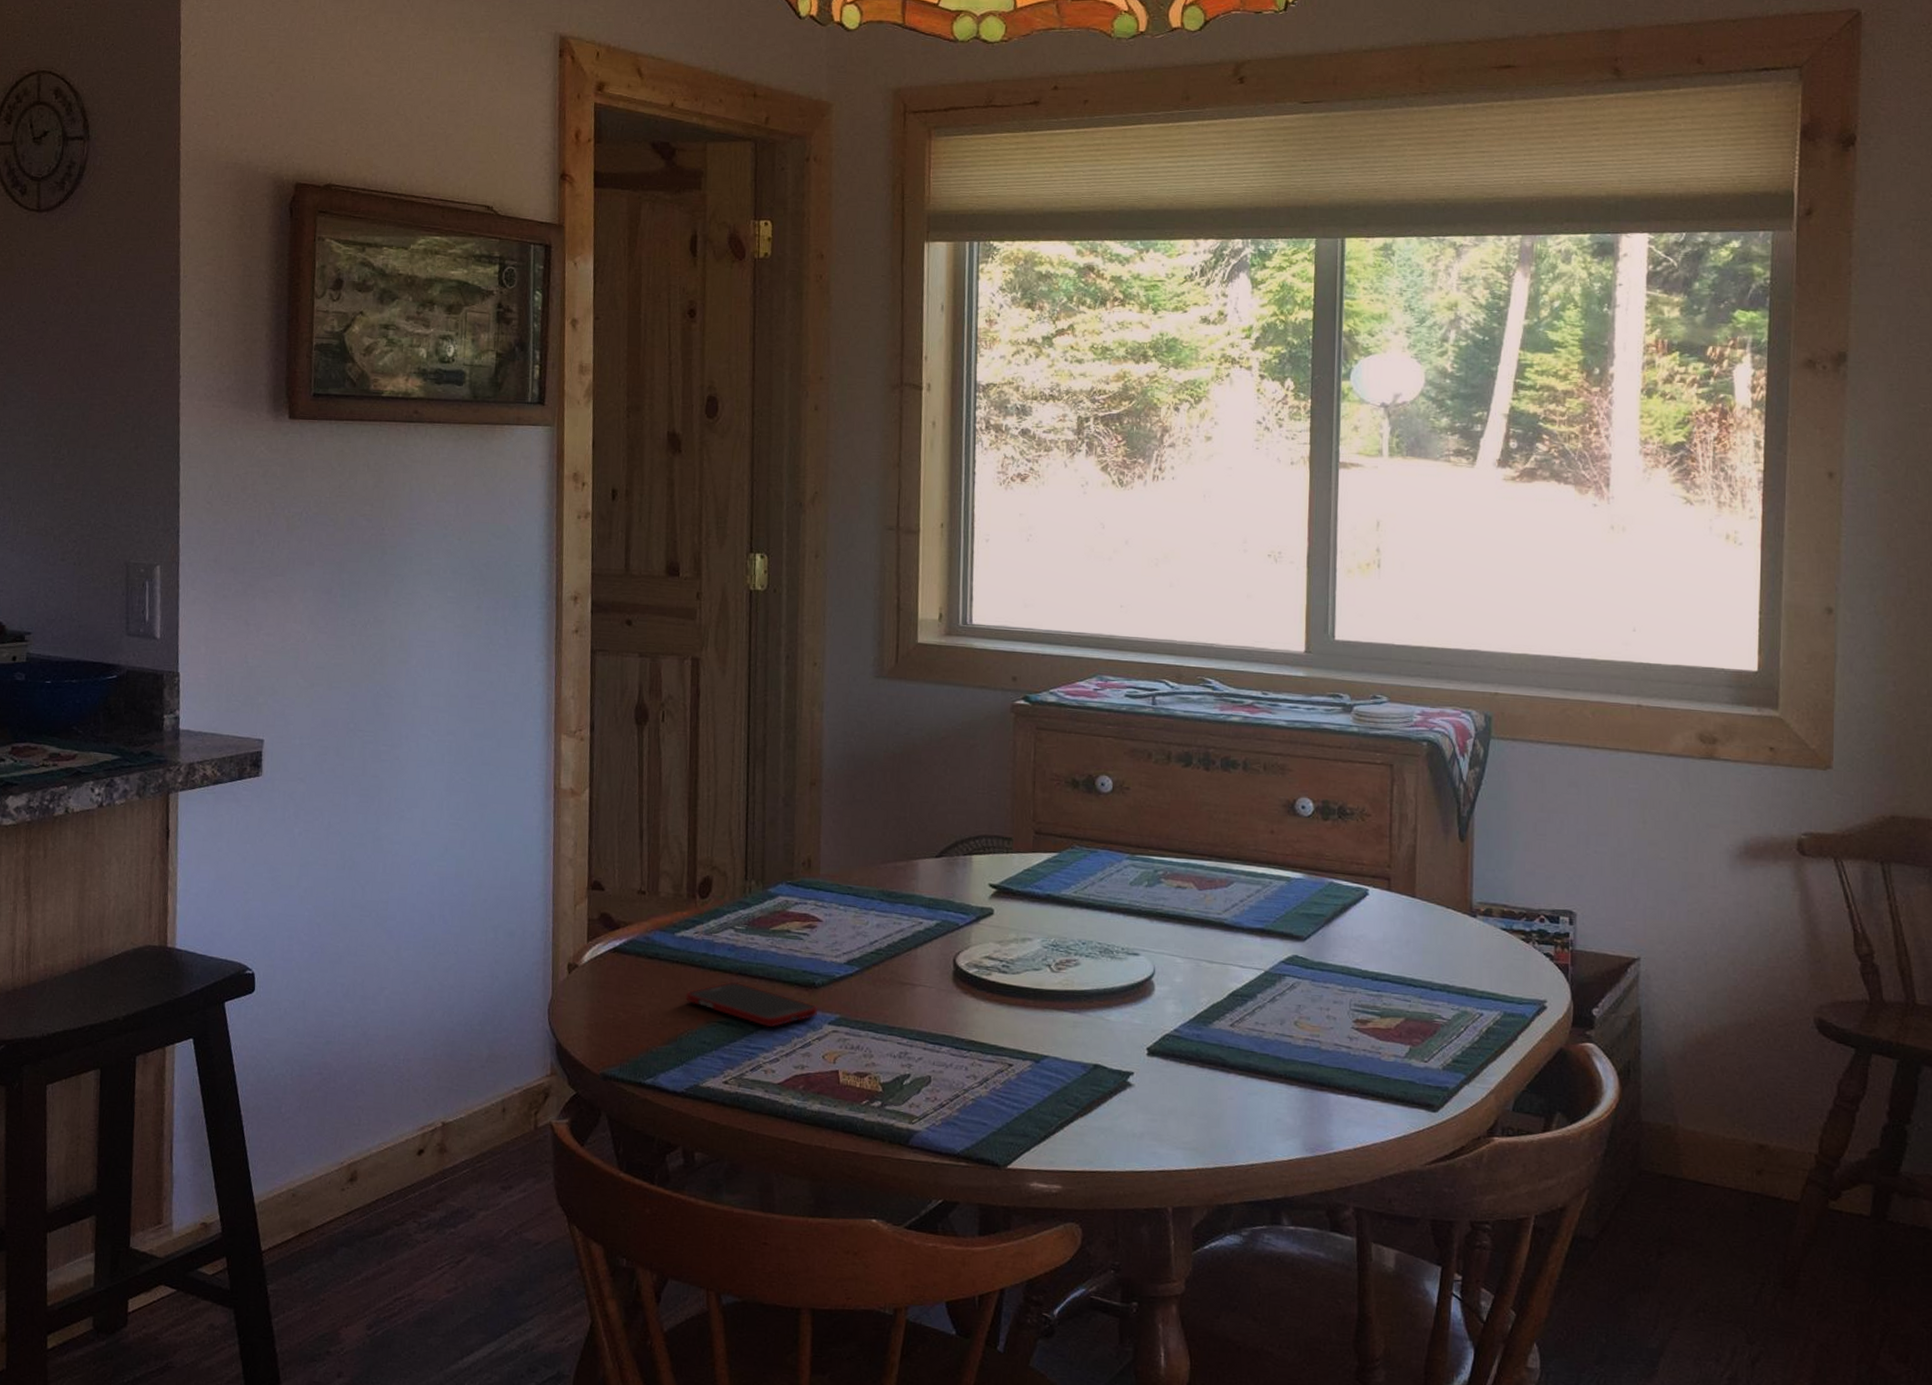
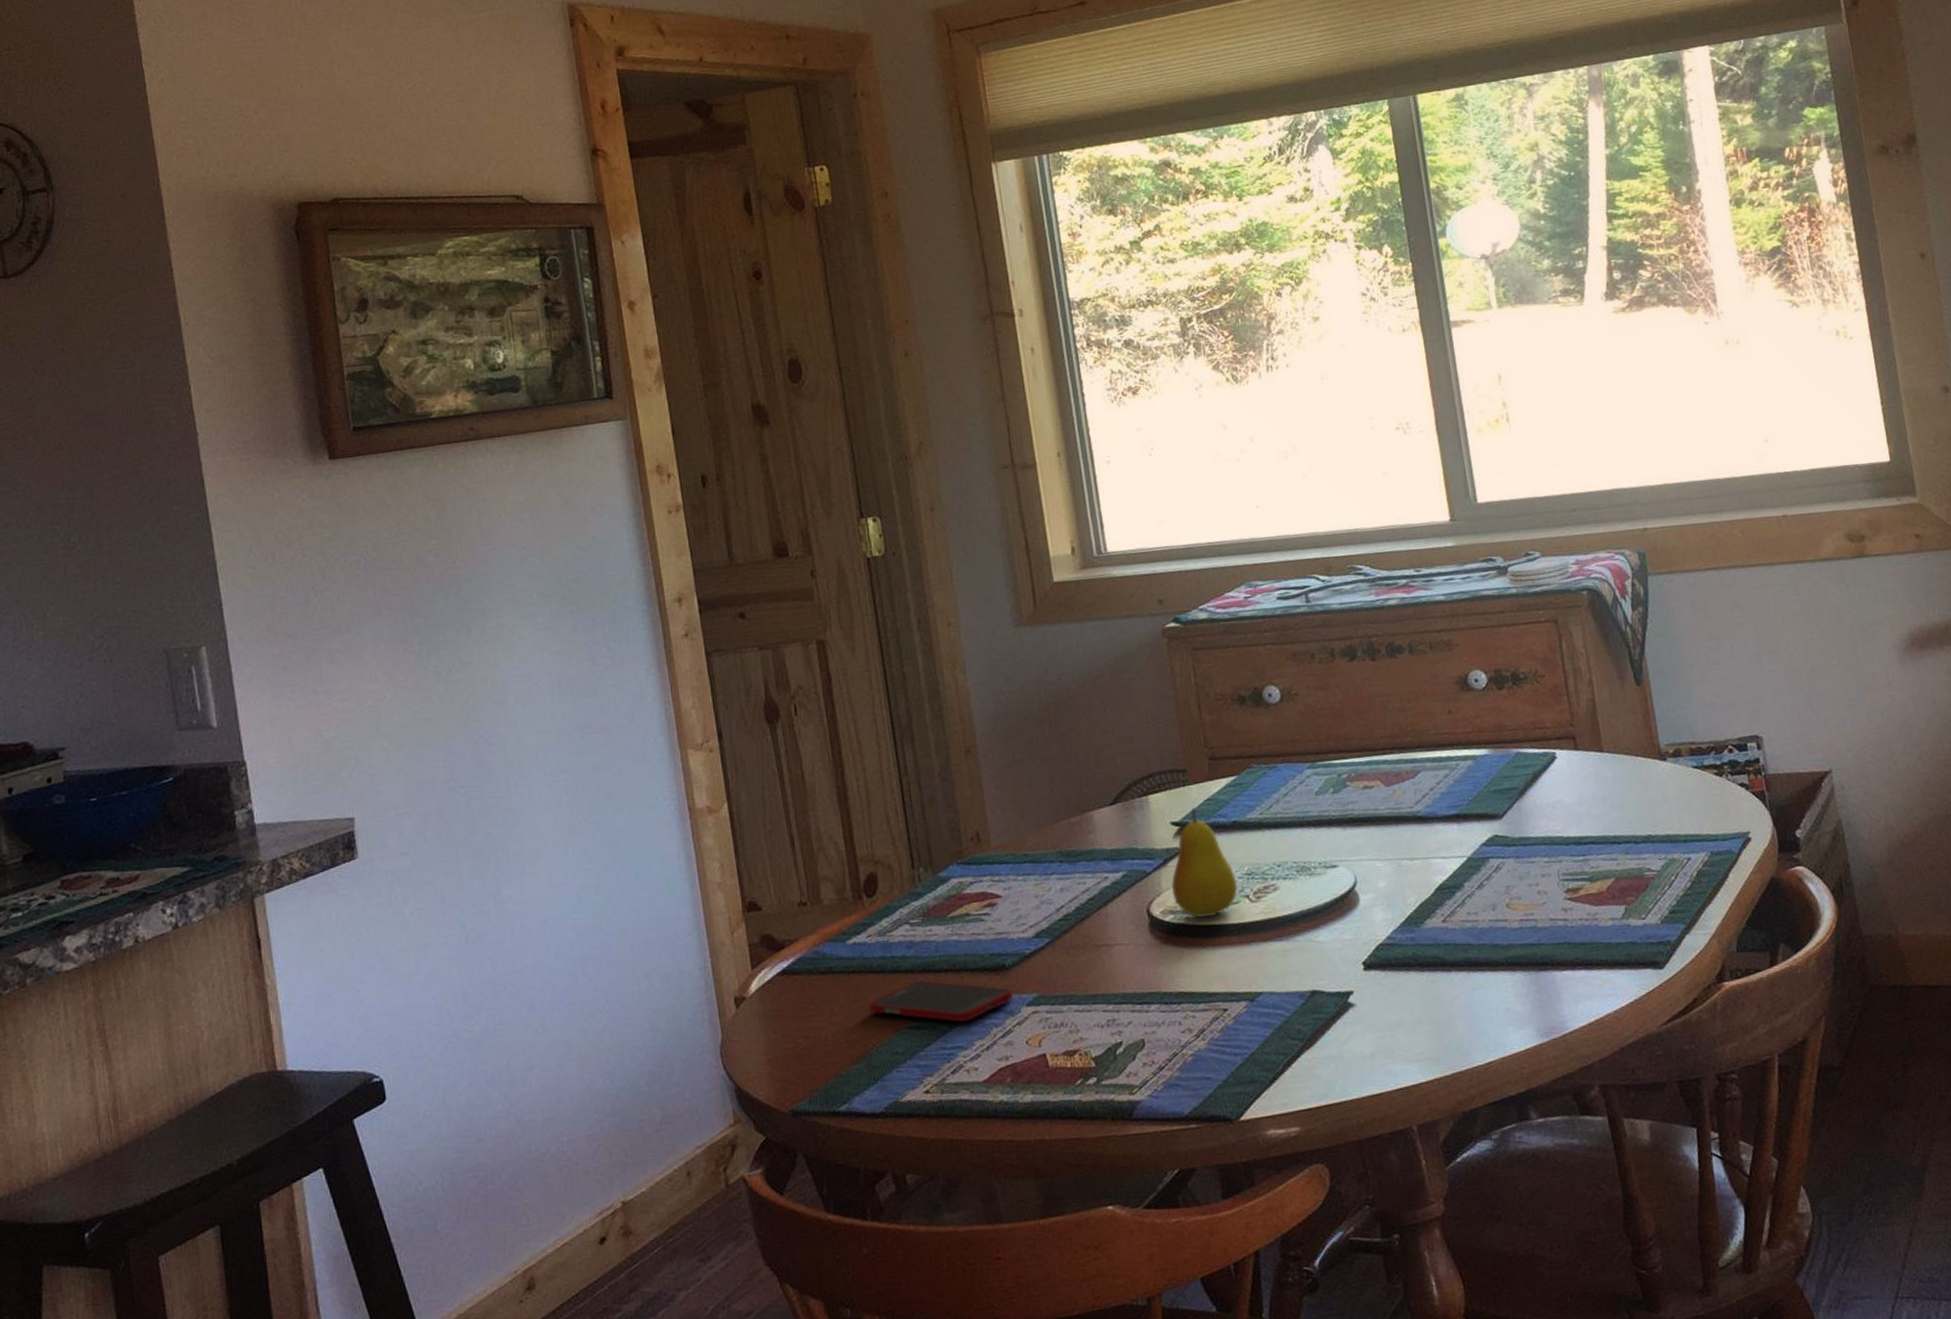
fruit: none [980,874,1042,977] -> present [1172,807,1238,918]

